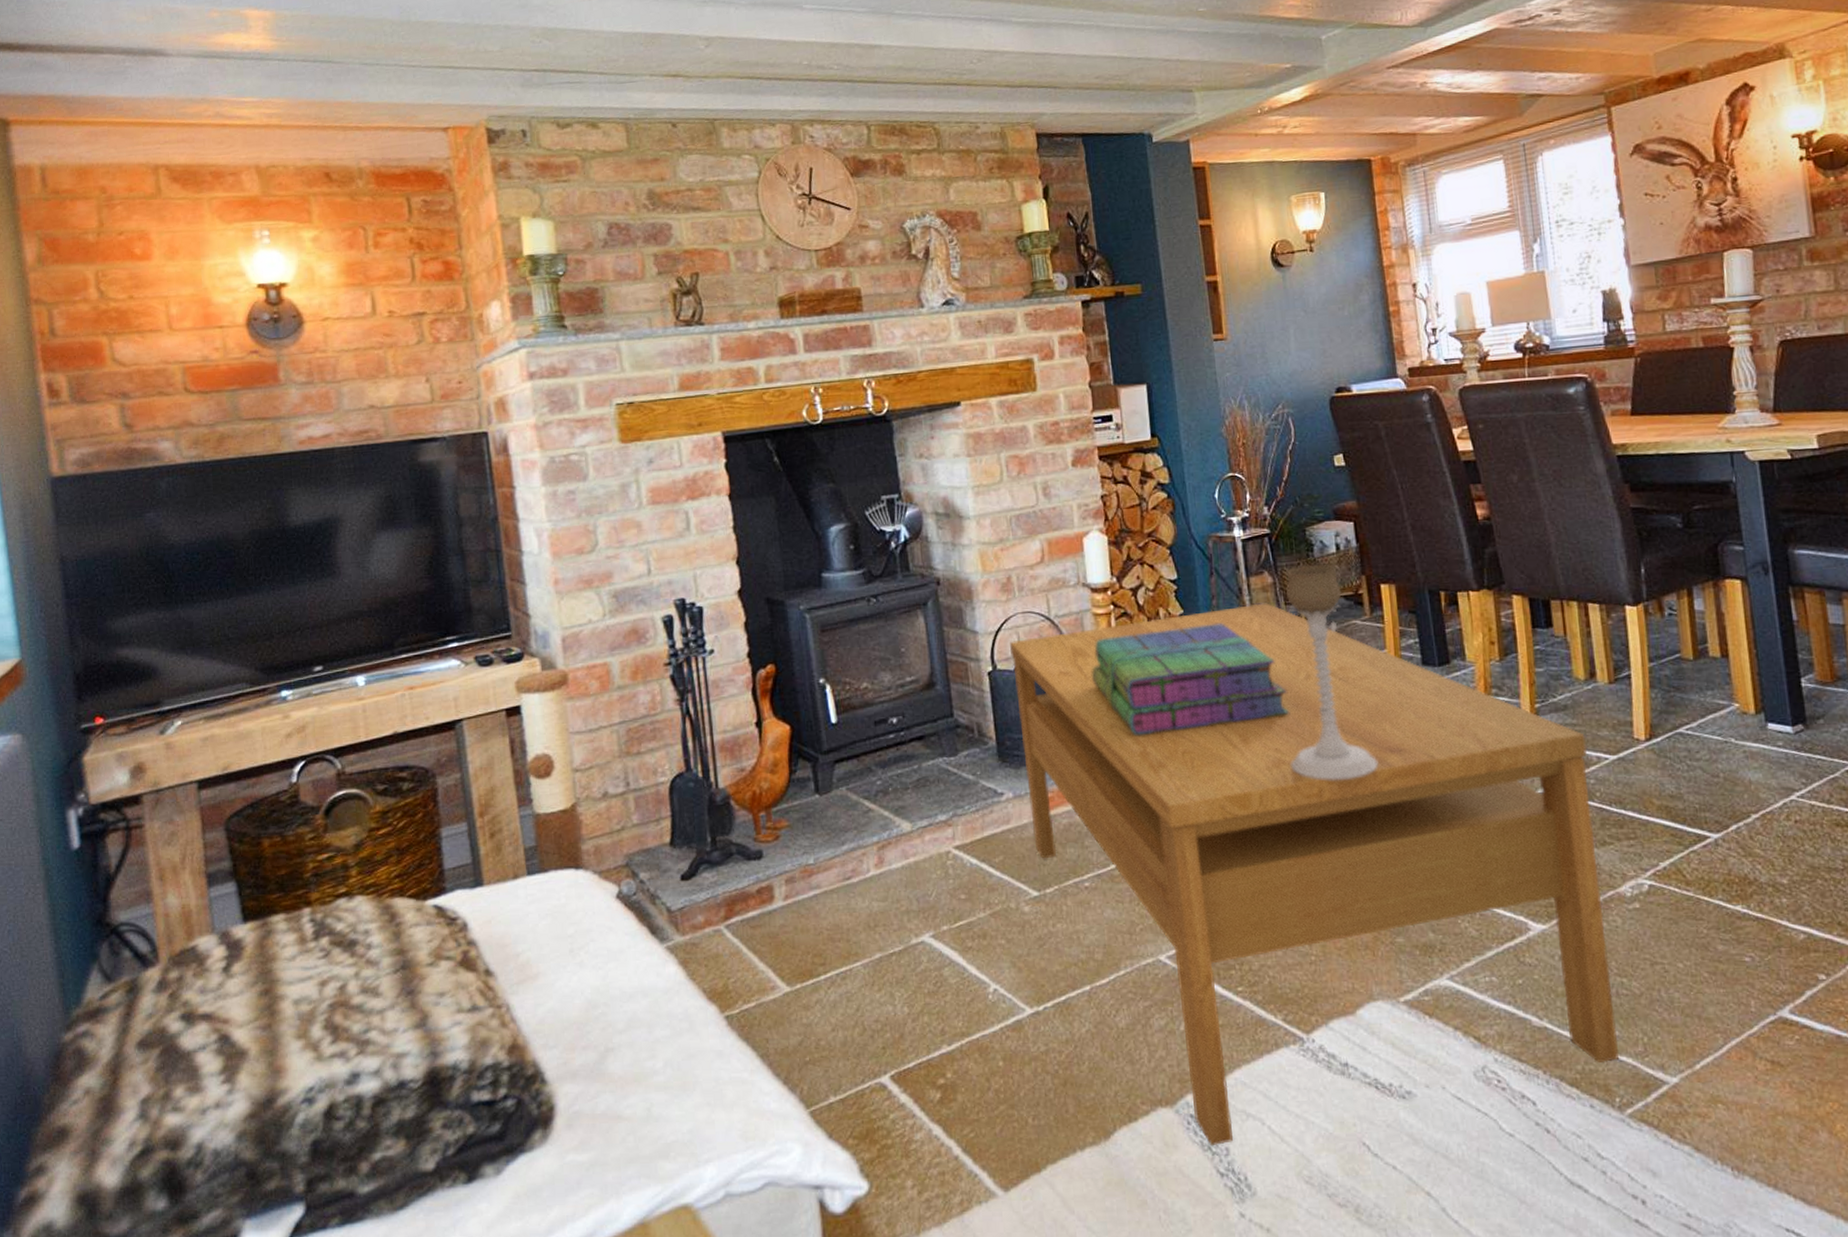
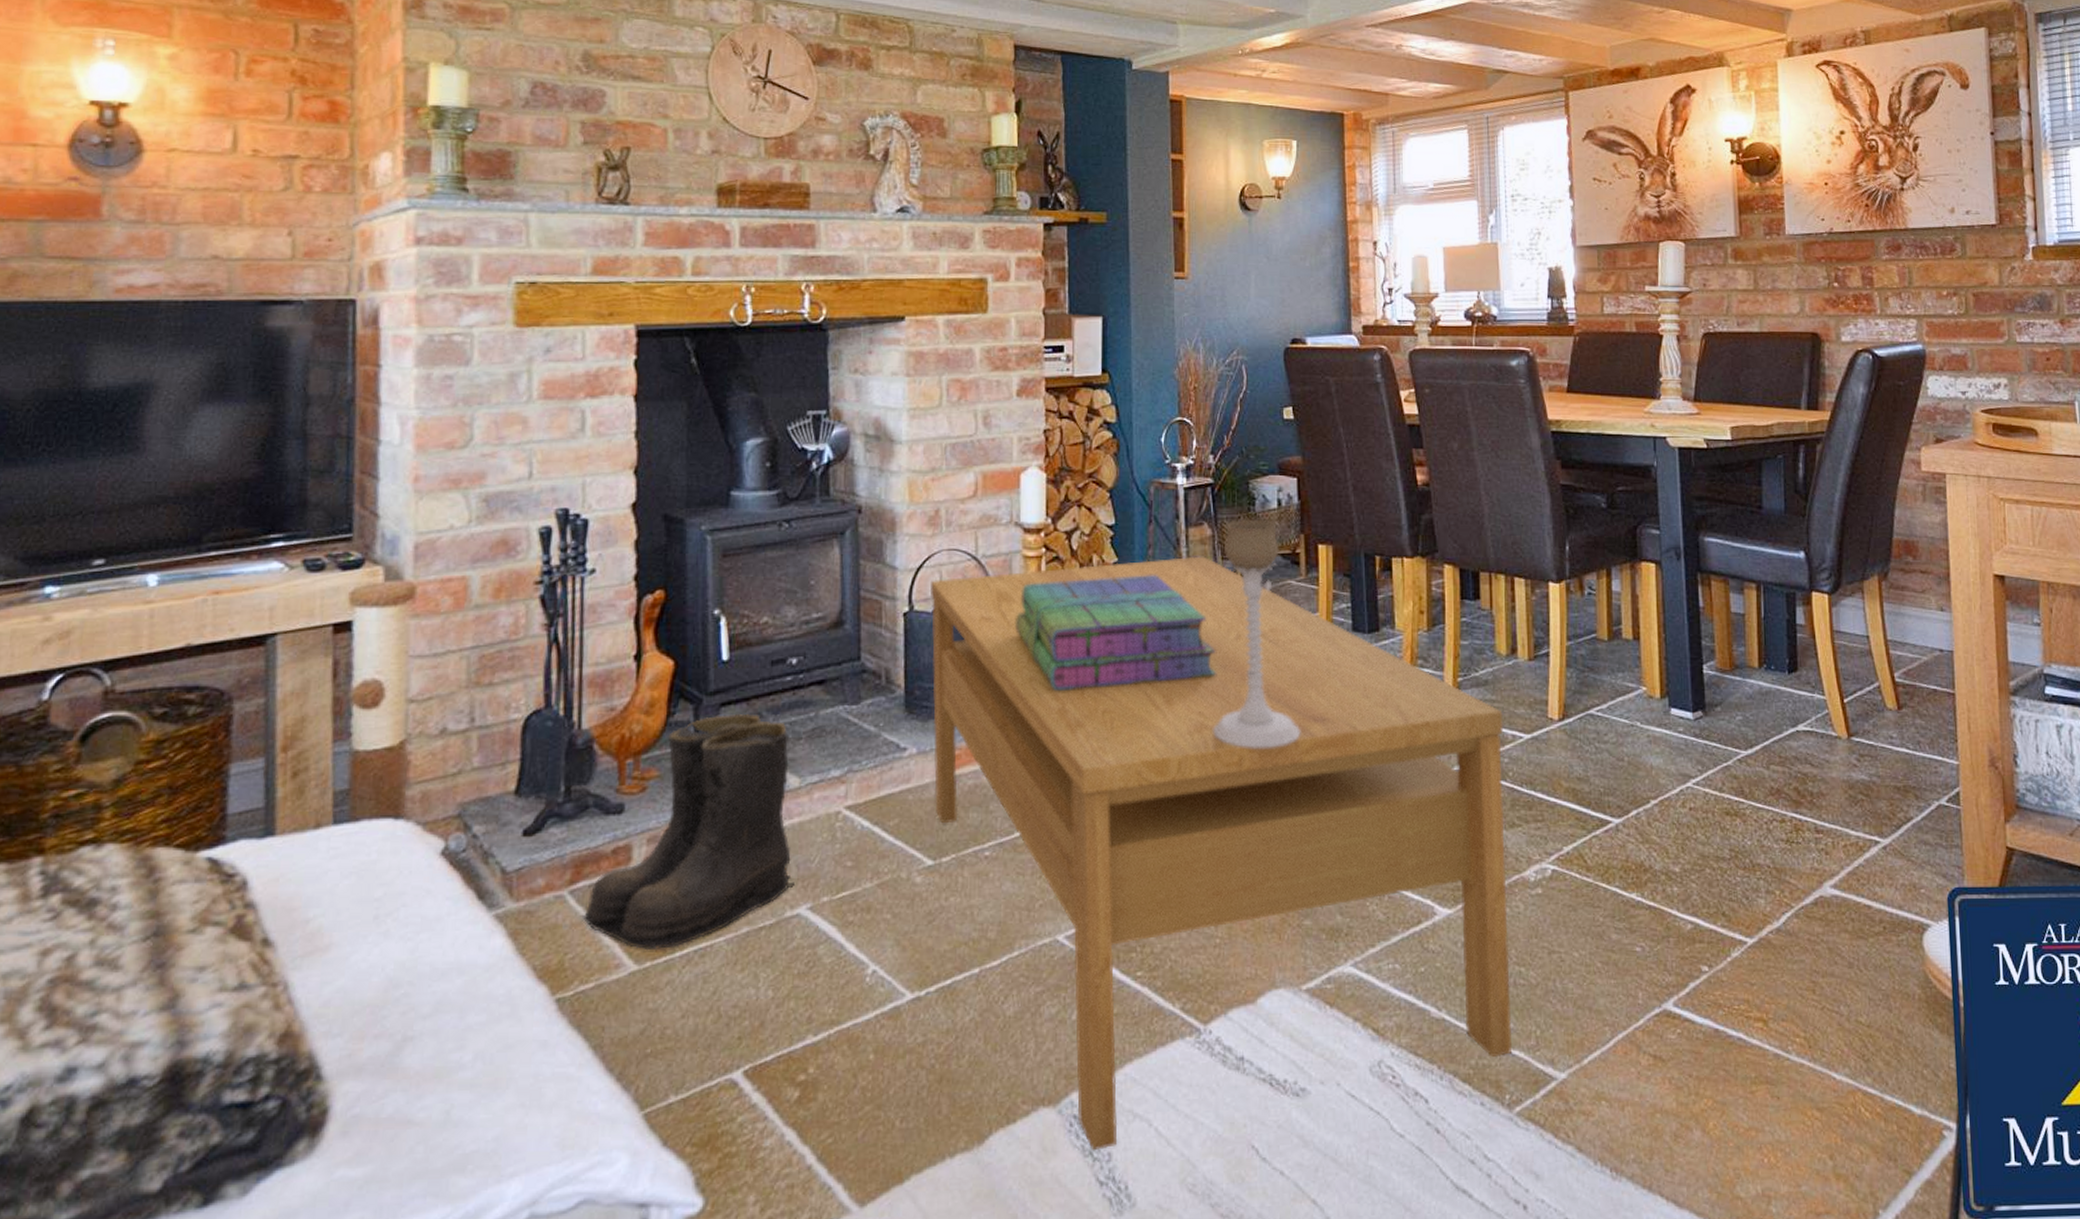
boots: none [738,768,918,975] -> present [582,713,796,951]

